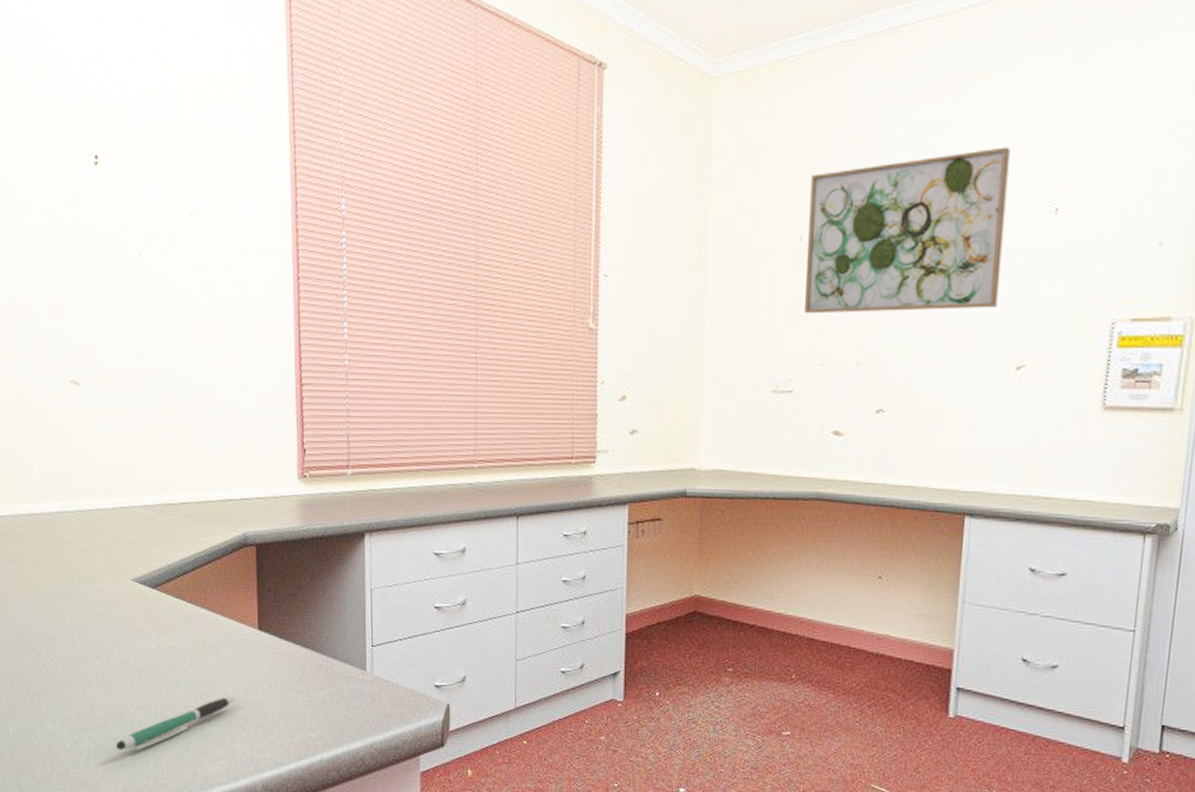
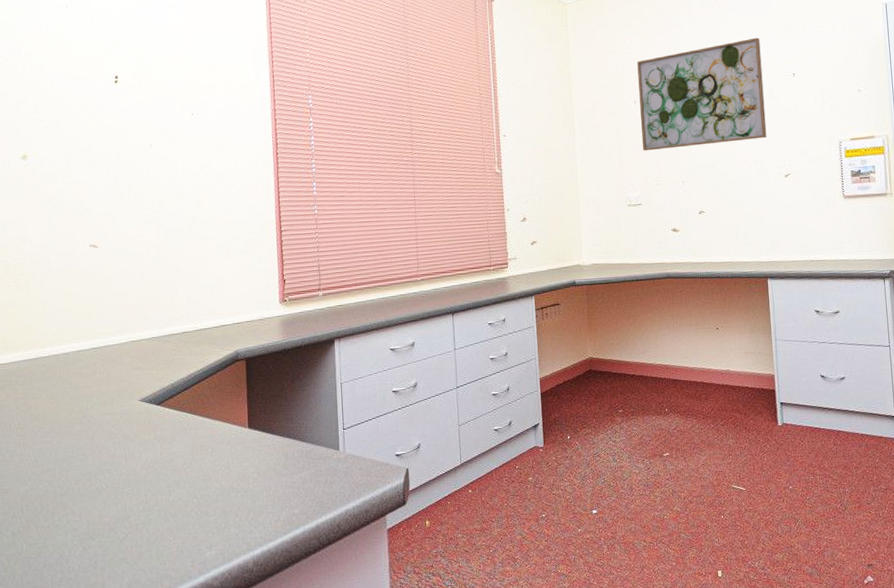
pen: present [116,696,236,751] -> none [122,487,230,550]

